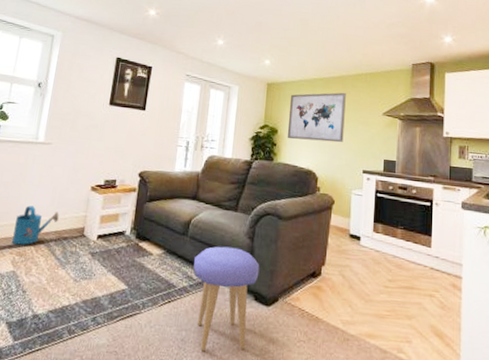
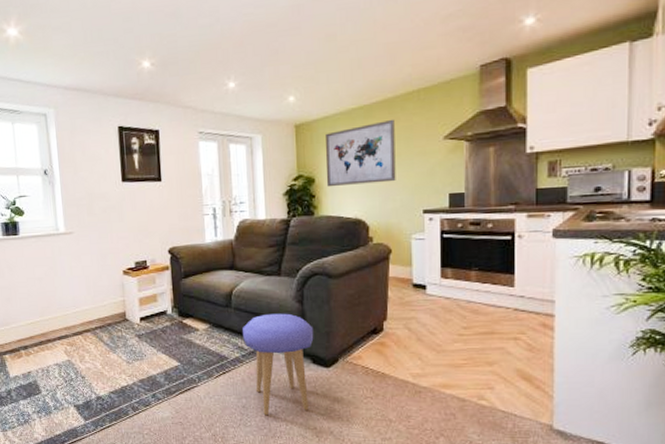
watering can: present [12,205,59,245] -> none [58,297,98,336]

